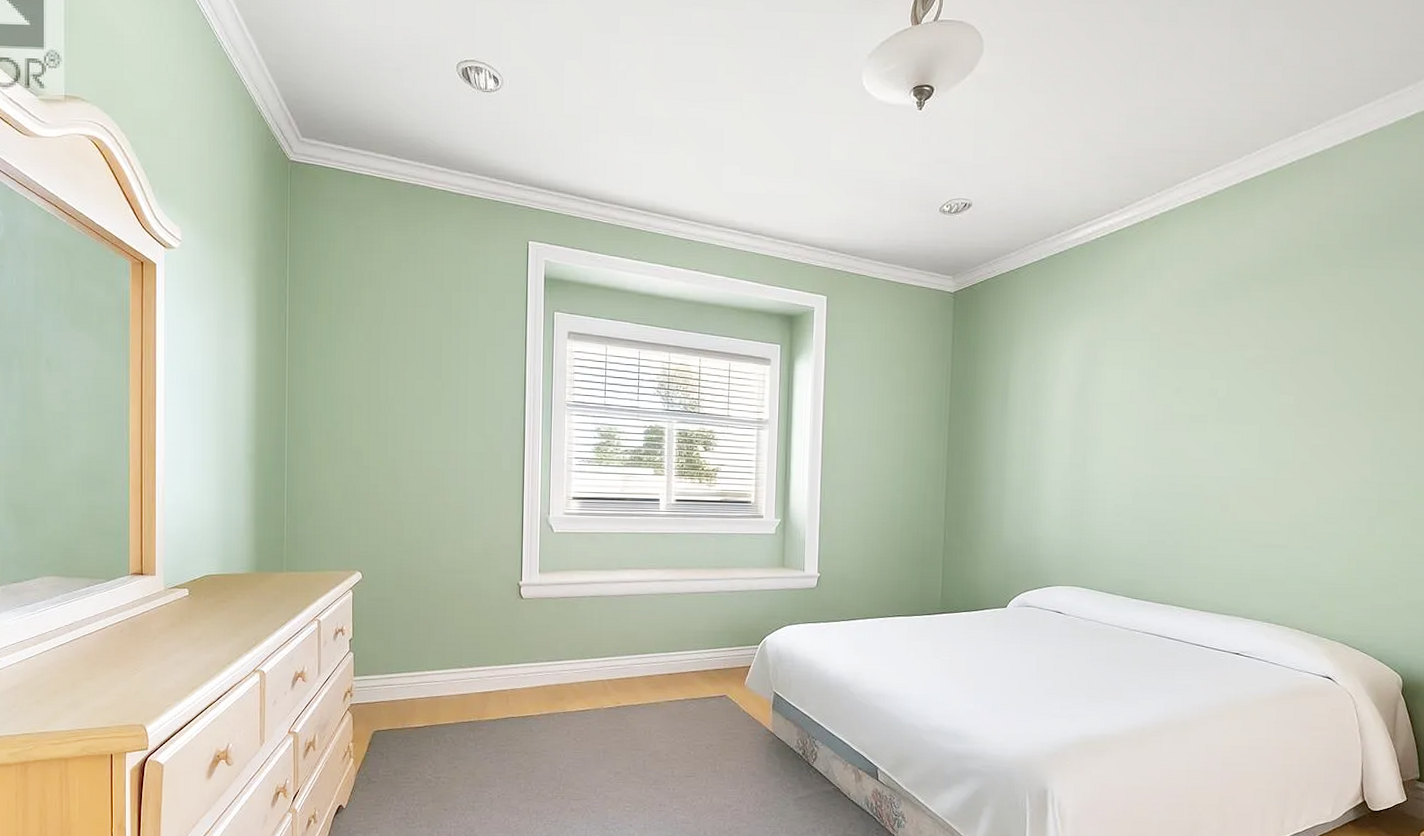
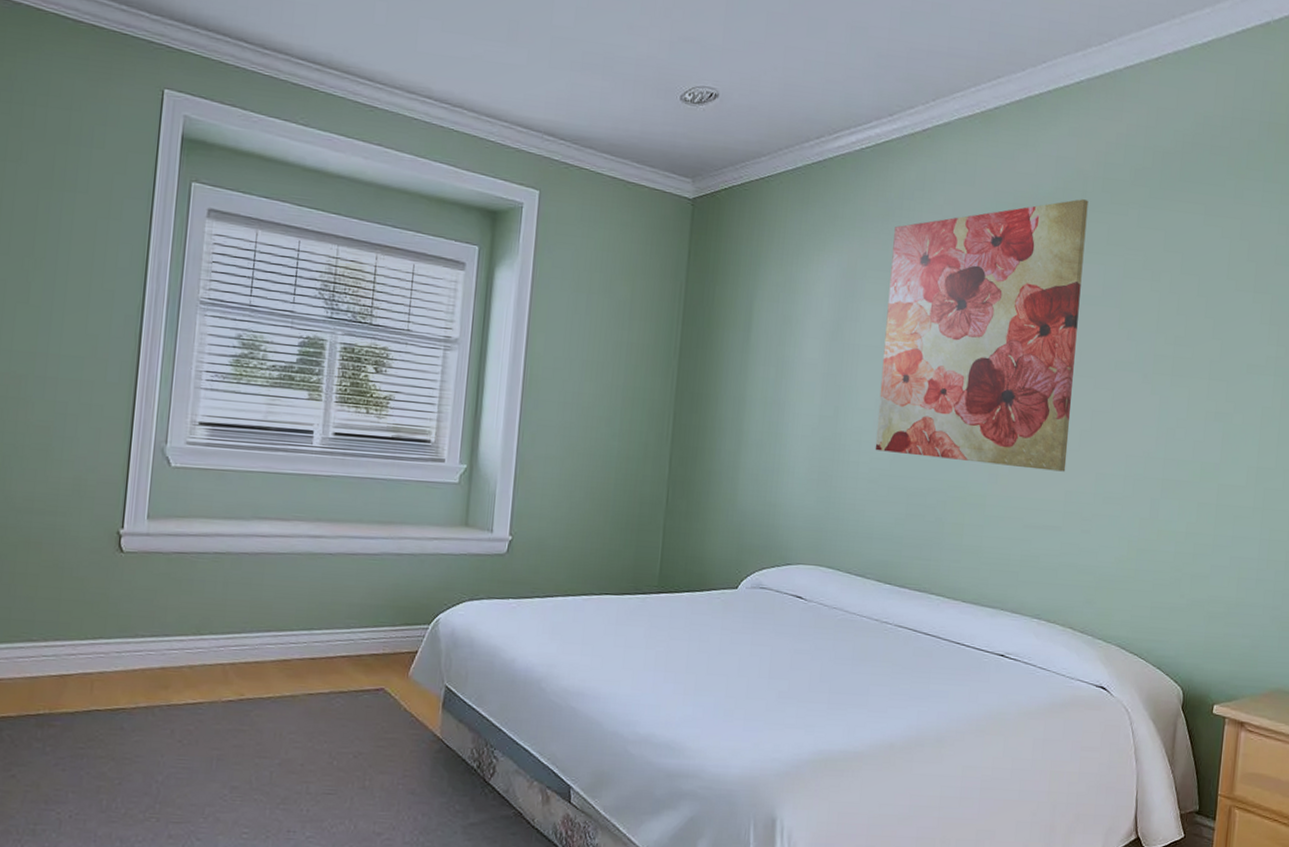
wall art: none [1119,265,1303,499] -> present [875,199,1089,472]

